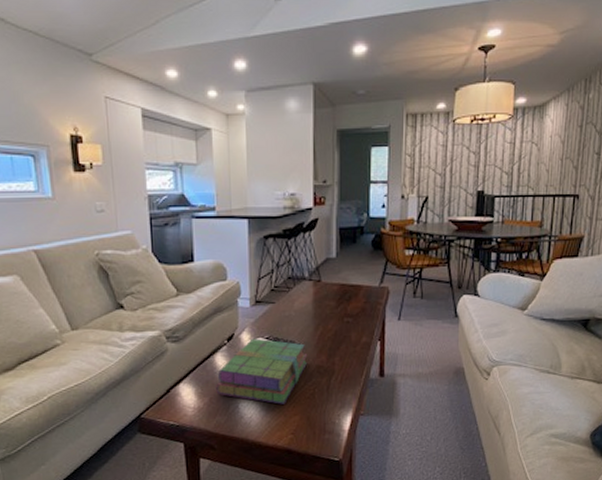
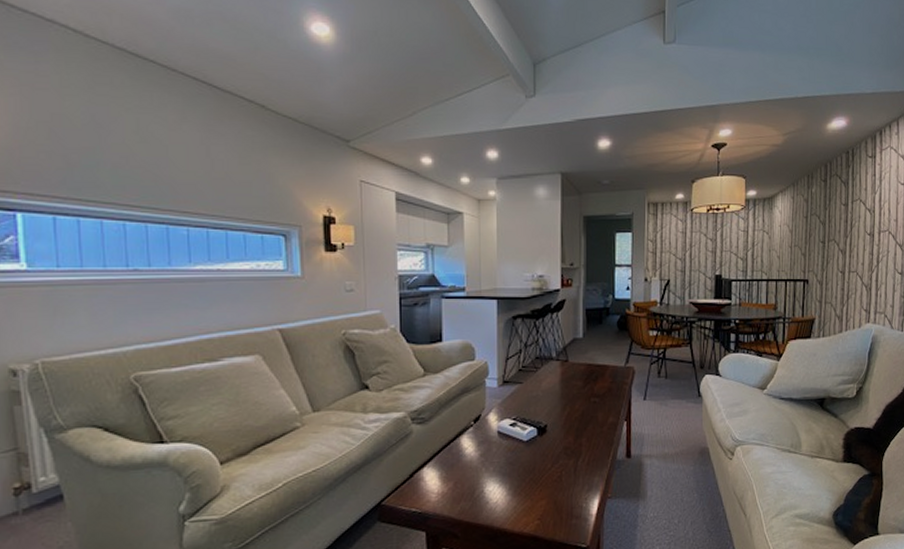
stack of books: present [216,338,308,404] -> none [461,419,555,488]

